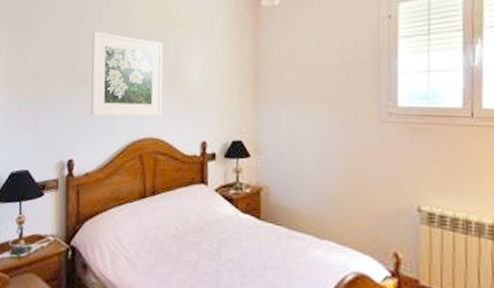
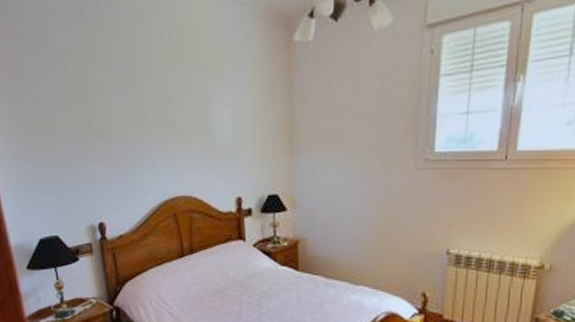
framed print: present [90,32,163,117] -> none [106,78,194,175]

